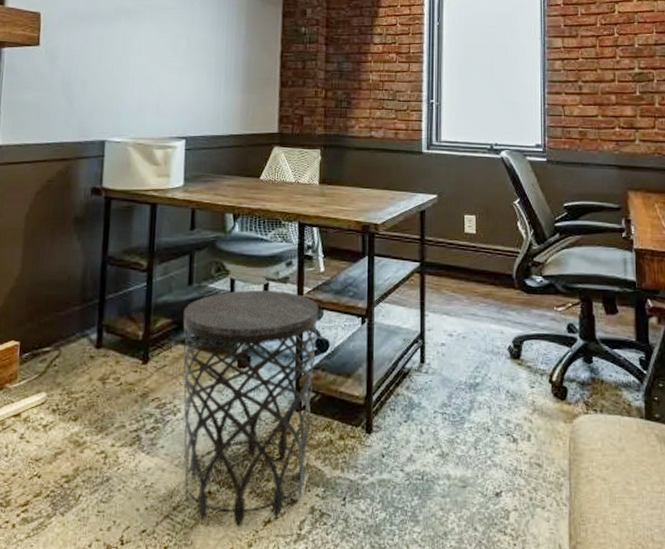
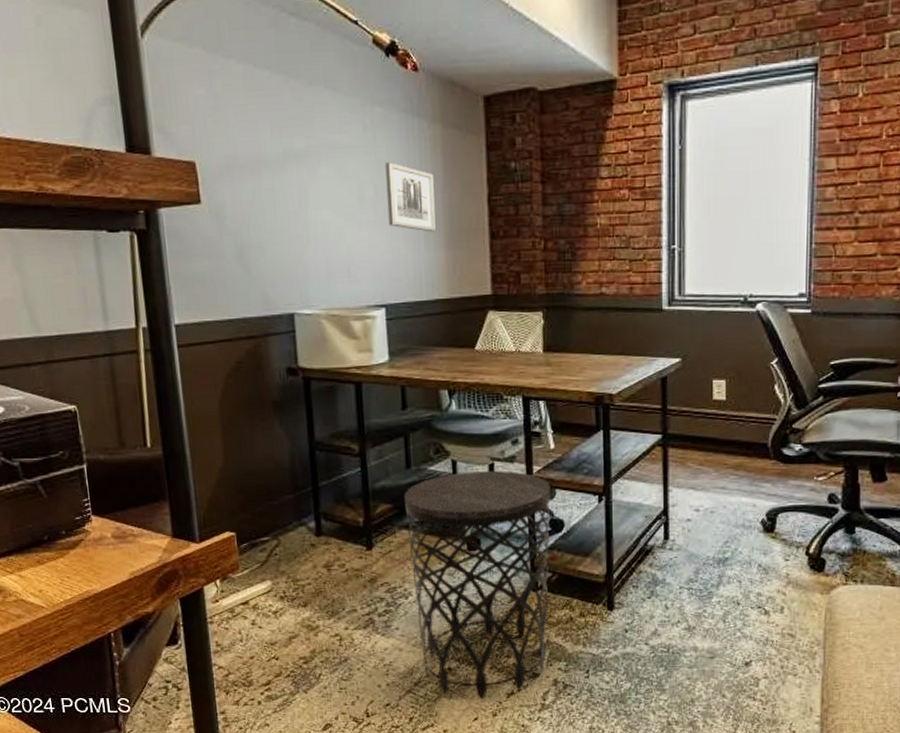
wall art: none [196,22,238,79] -> present [385,162,437,232]

